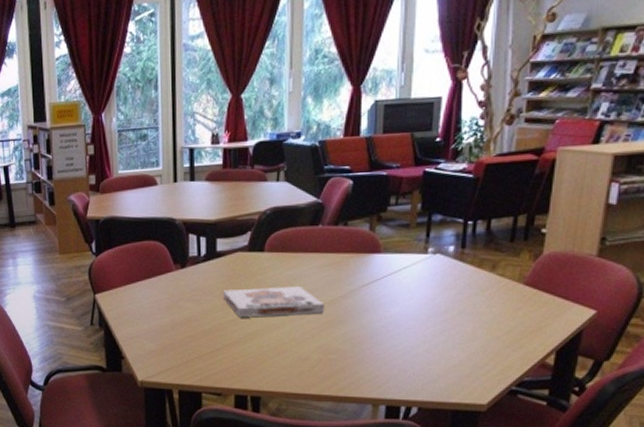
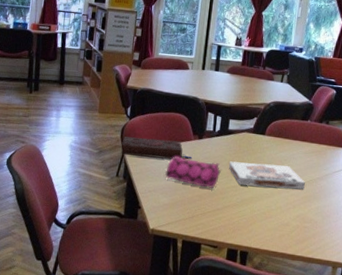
book: none [90,274,176,300] -> present [121,137,192,159]
pencil case: none [146,292,214,326] -> present [164,155,221,188]

